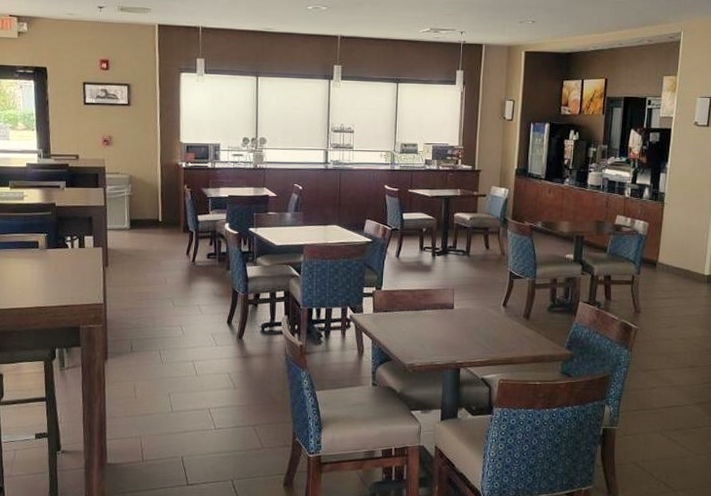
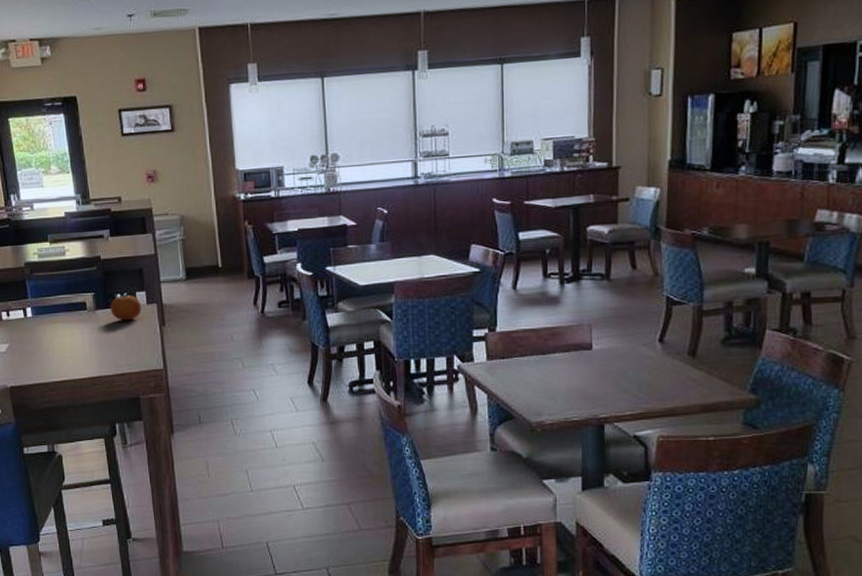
fruit: none [60,238,88,260] -> present [110,295,141,321]

